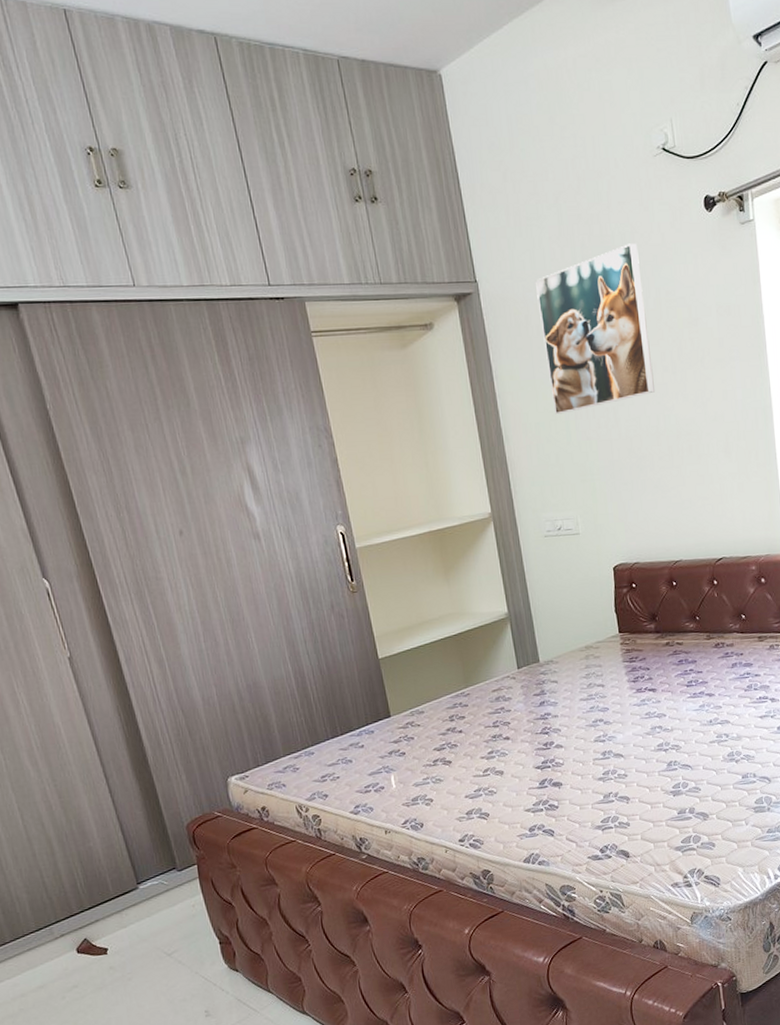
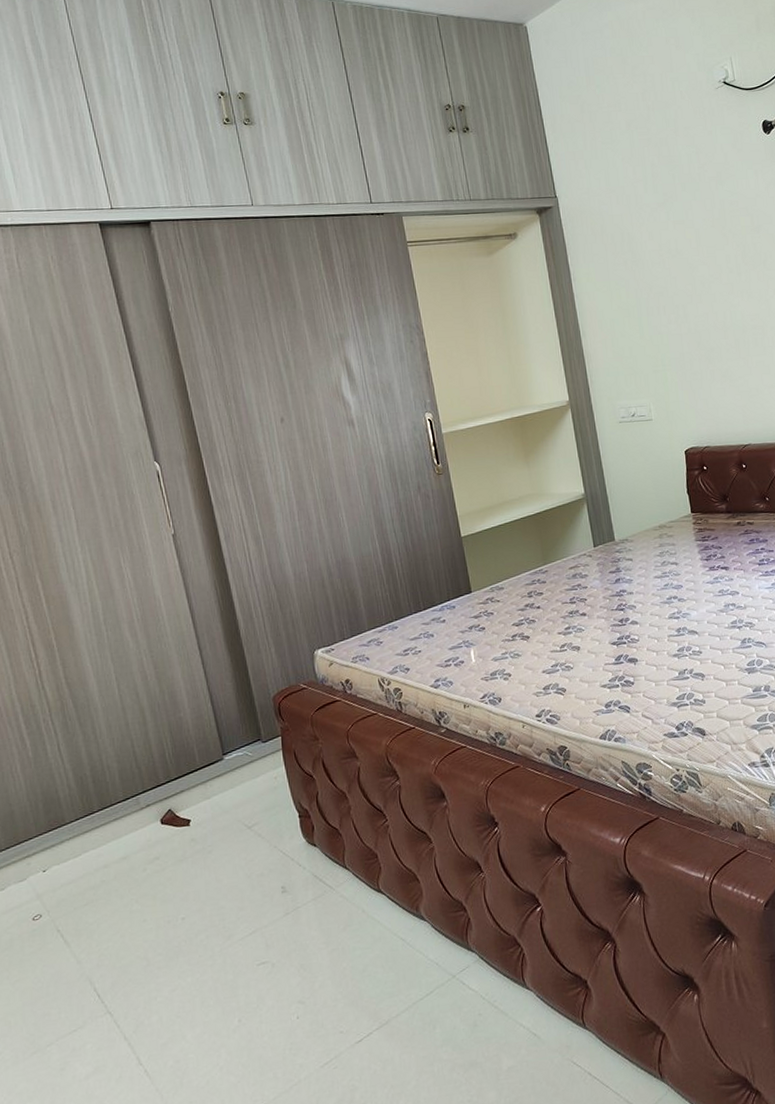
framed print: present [534,243,656,414] -> none [609,162,722,312]

